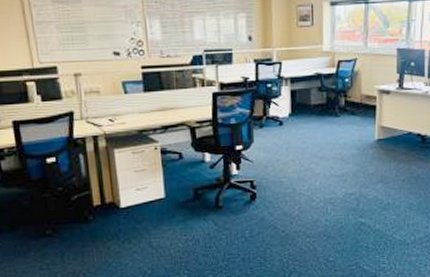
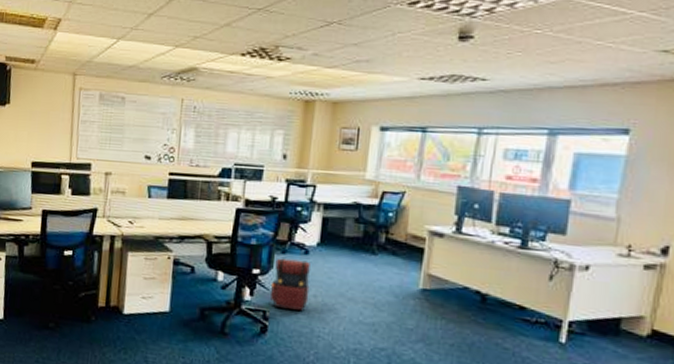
satchel: none [253,131,288,177] -> present [270,258,310,311]

